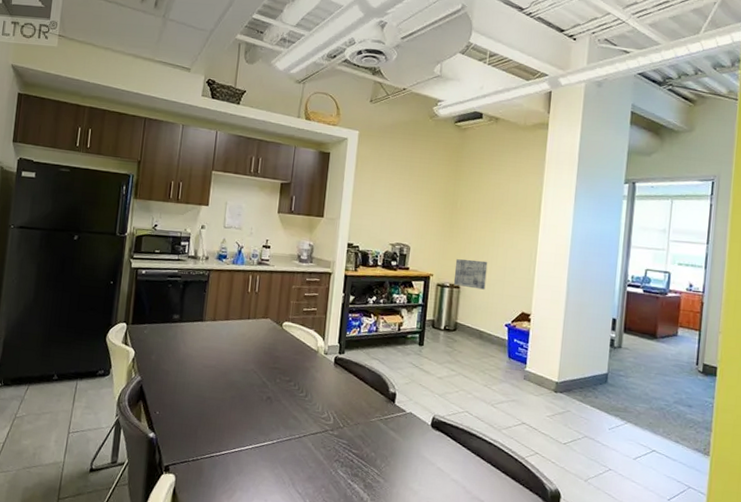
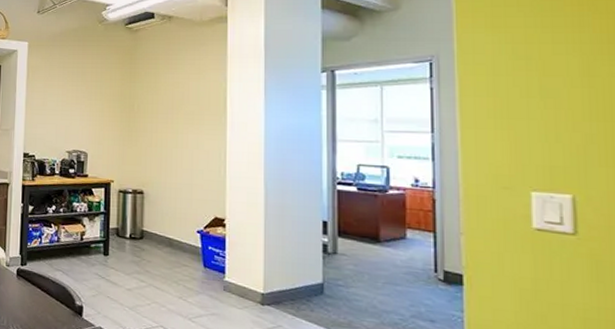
wall art: present [453,259,488,290] -> none [136,163,172,195]

